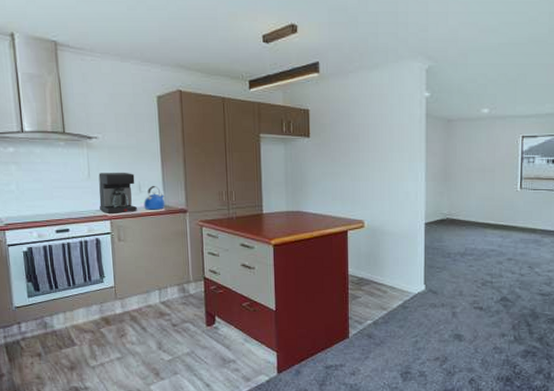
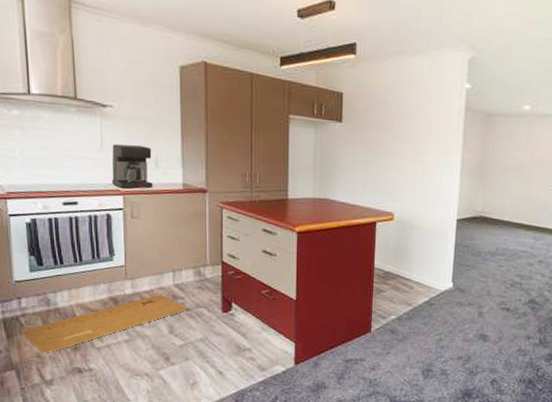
doormat: none [22,312,174,374] -> present [21,294,188,353]
kettle: present [144,186,165,210] -> none [160,162,184,188]

